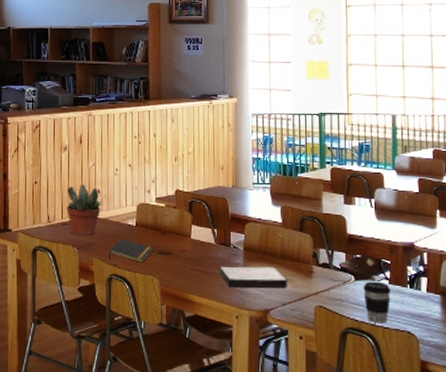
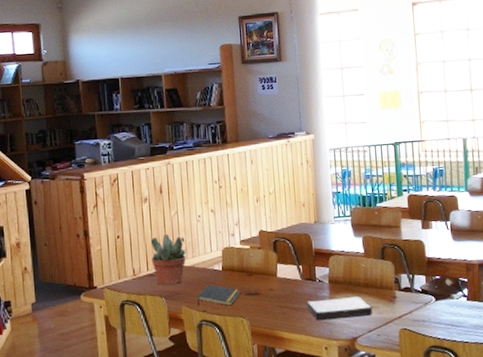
coffee cup: present [363,281,391,323] -> none [443,299,470,339]

